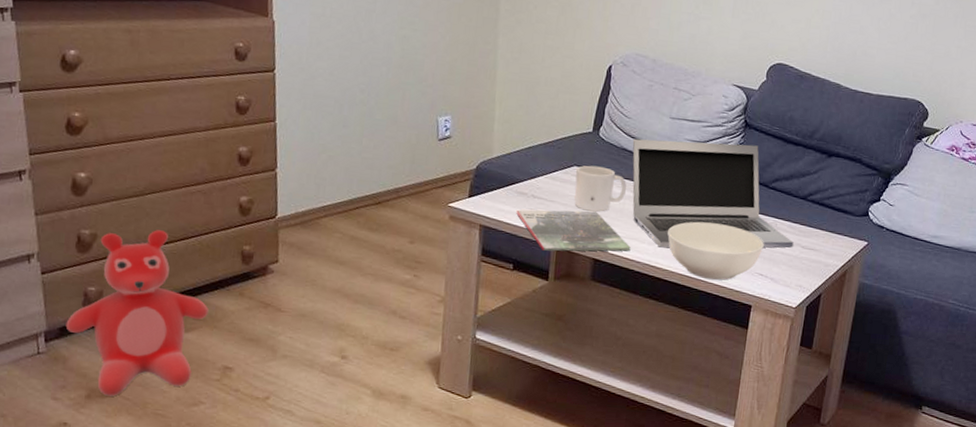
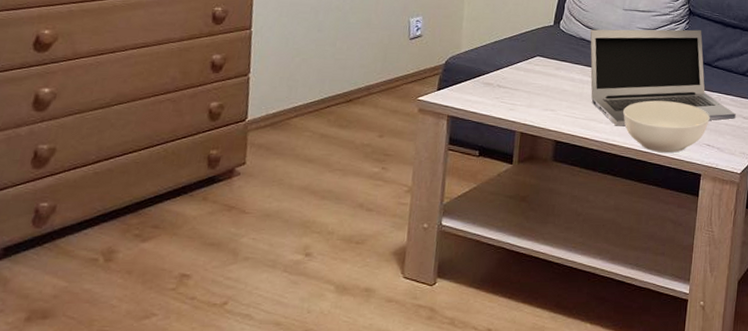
teddy bear: present [65,230,209,396] -> none [11,140,169,316]
magazine: present [516,209,631,252] -> none [482,96,590,137]
mug: present [574,165,626,212] -> none [537,55,585,97]

